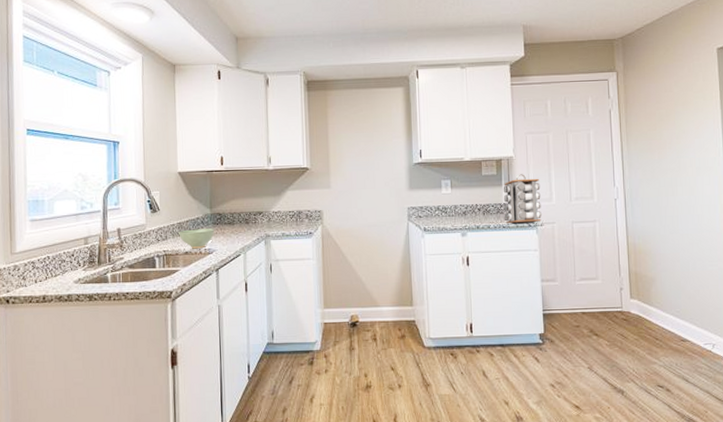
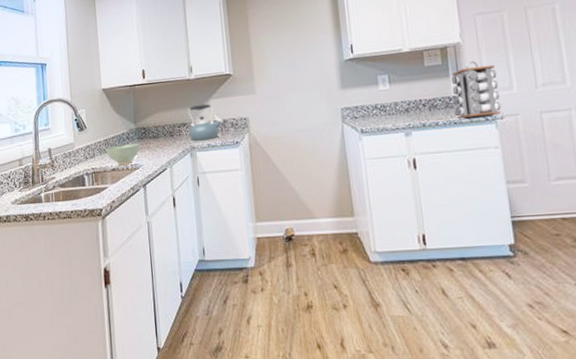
kettle: none [264,195,299,231] -> present [188,104,224,142]

